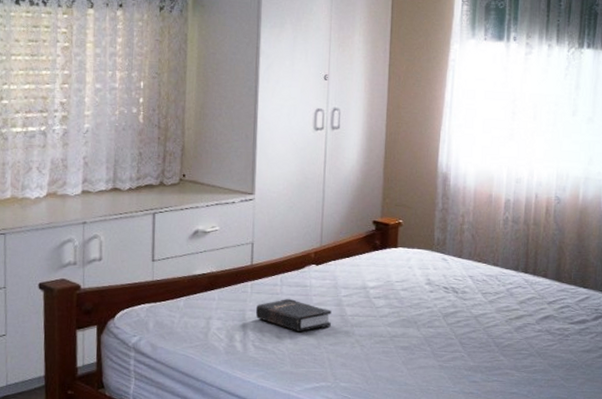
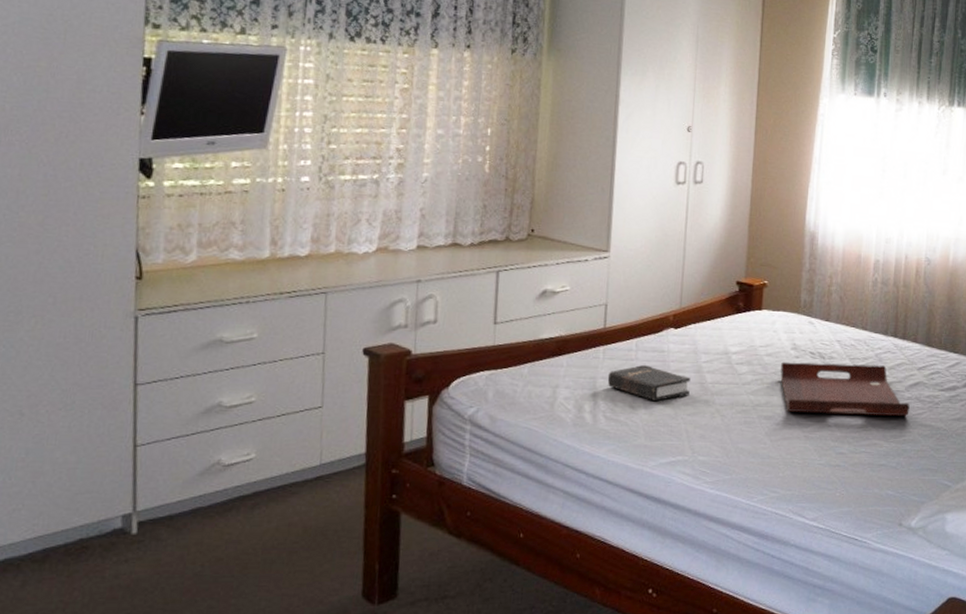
serving tray: none [416,296,540,348] -> present [780,362,910,417]

